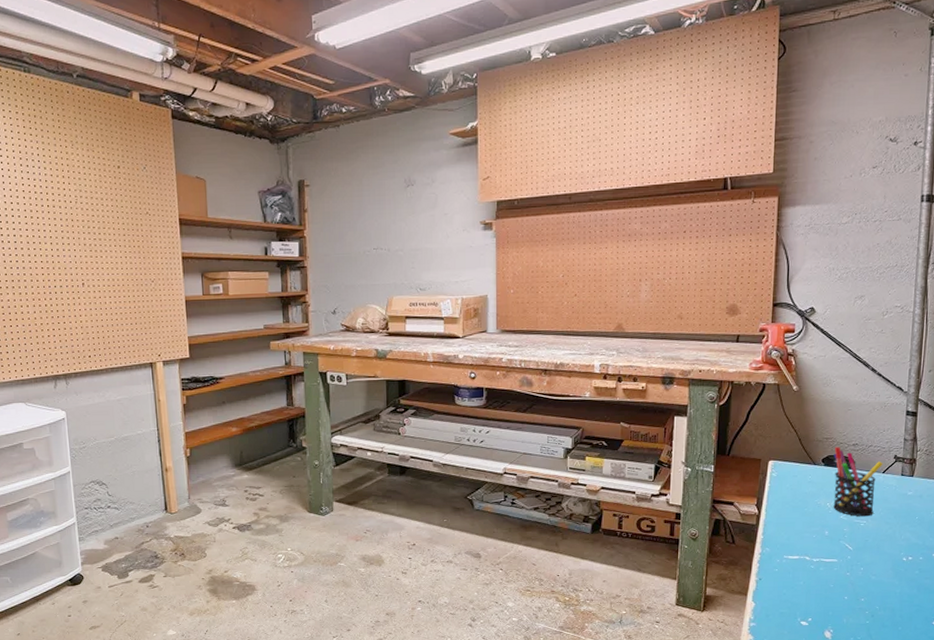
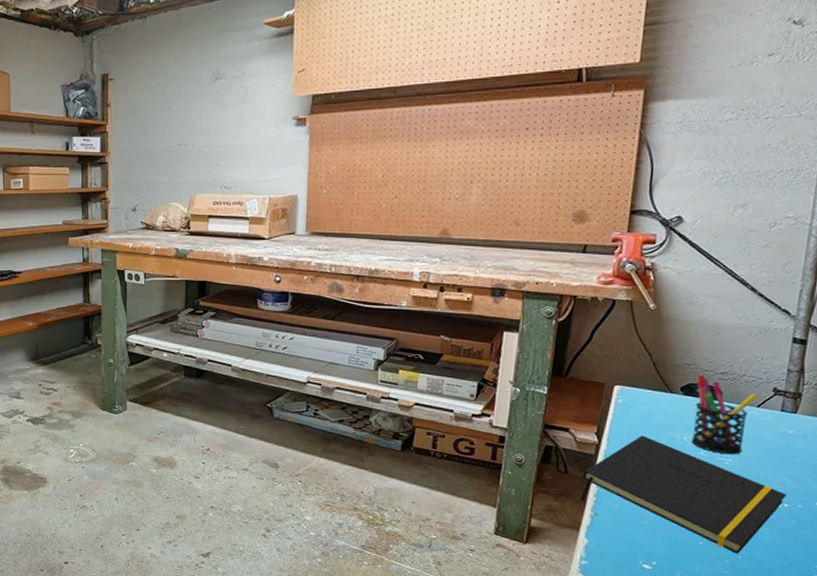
notepad: none [746,504,910,605] -> present [580,435,787,554]

